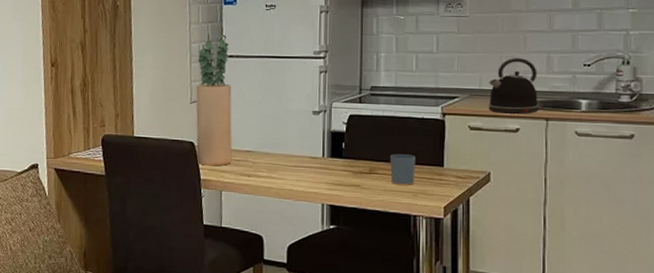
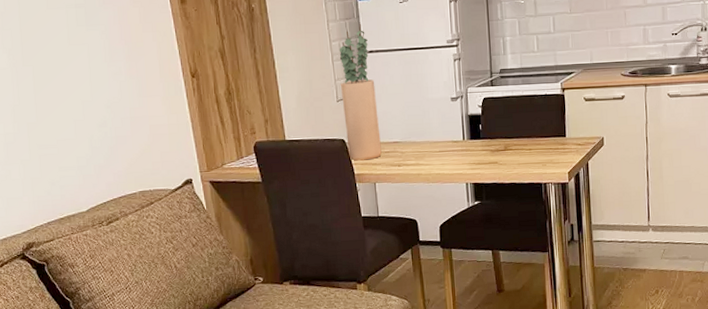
mug: present [390,154,415,186] -> none [521,129,543,158]
kettle: present [488,57,539,114] -> none [598,31,639,84]

